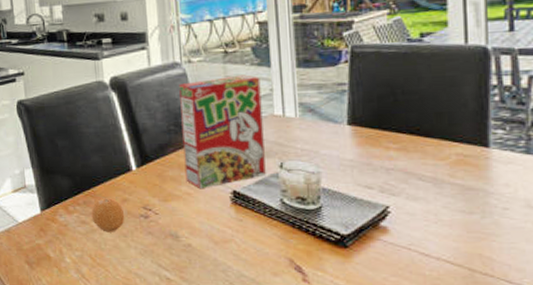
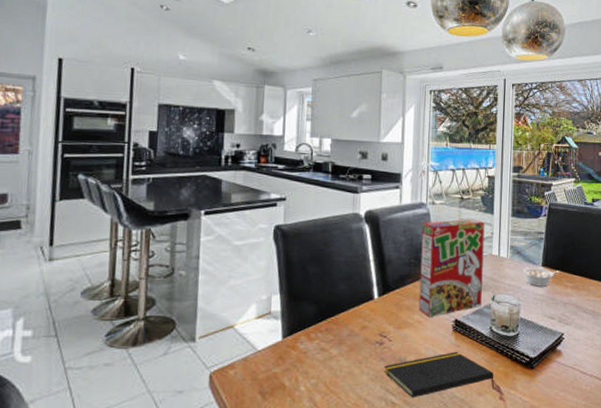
fruit: present [91,198,125,232] -> none [331,325,363,359]
notepad: none [153,227,295,275] -> present [384,352,495,398]
legume: none [320,127,375,151] -> present [523,267,559,288]

